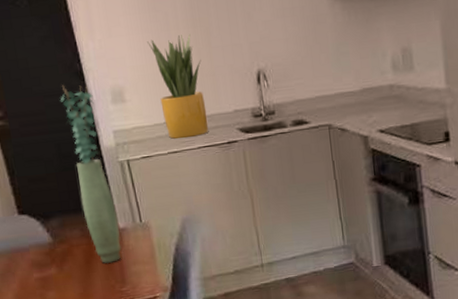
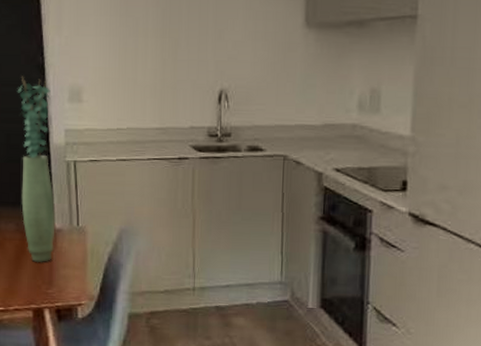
planter: present [147,34,209,139] -> none [114,43,165,148]

